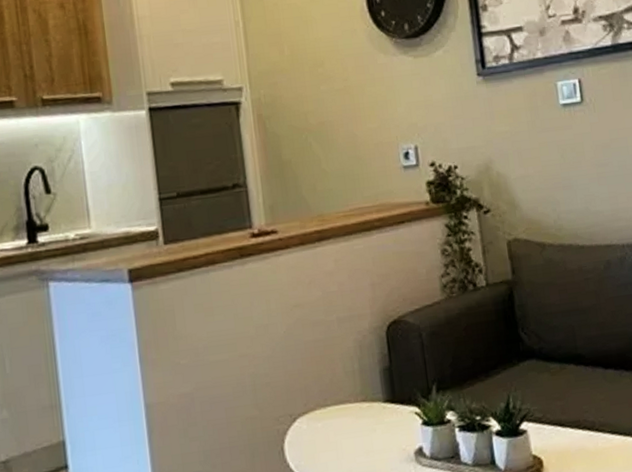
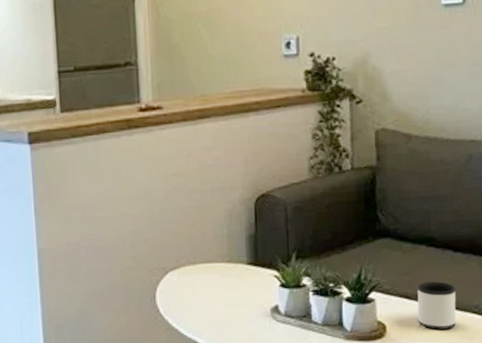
mug: none [571,404,617,460] -> present [418,281,456,330]

